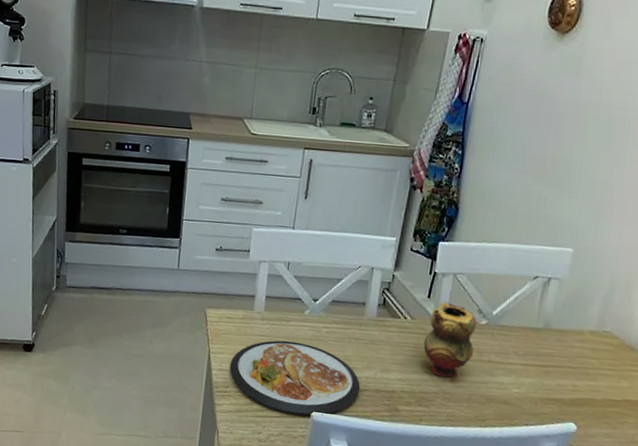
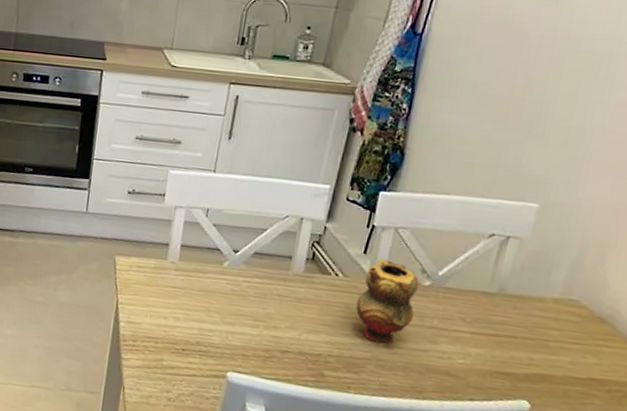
dish: present [229,340,361,416] -> none [138,293,282,377]

